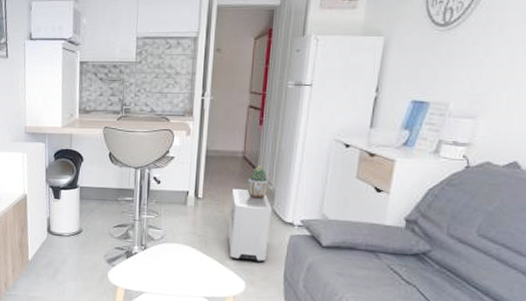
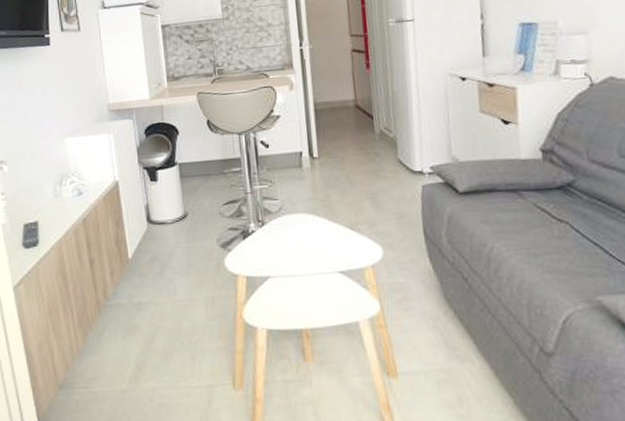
air purifier: present [228,188,272,263] -> none [350,140,401,224]
potted cactus: present [247,165,269,199] -> none [364,112,389,150]

